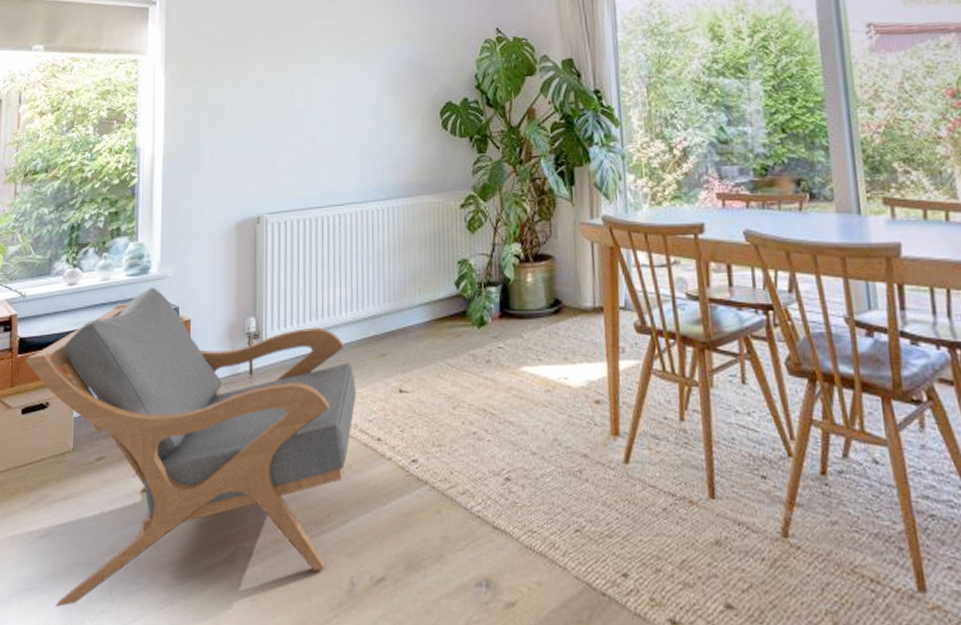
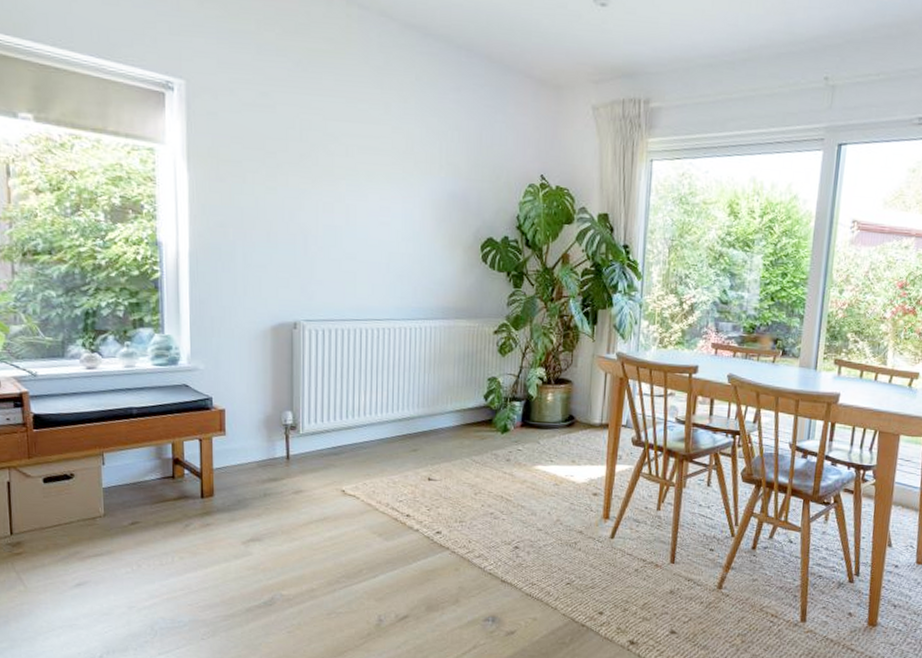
armchair: present [25,287,356,608] -> none [42,377,389,640]

